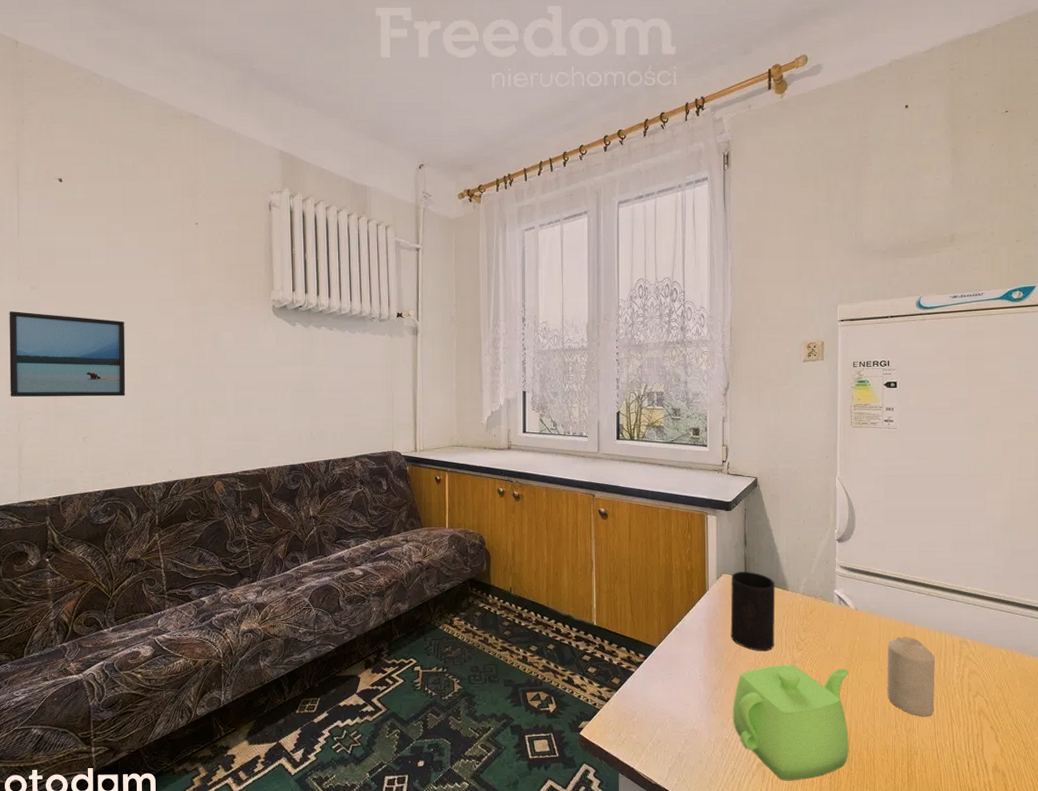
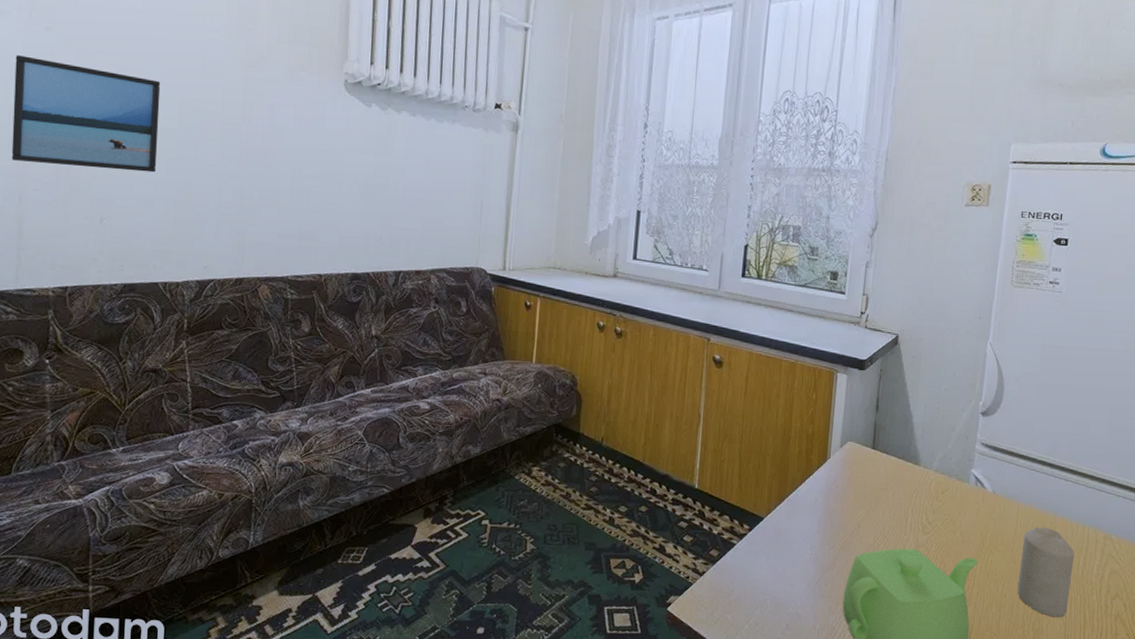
cup: present [730,571,775,652] -> none [849,439,906,533]

